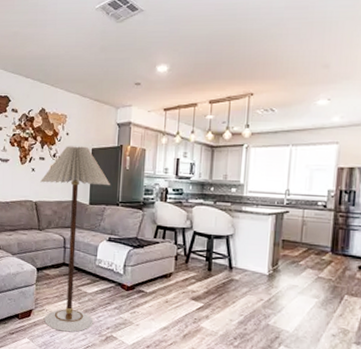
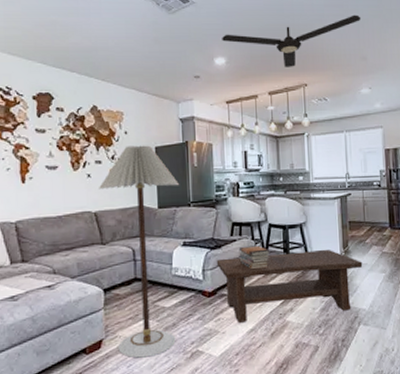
coffee table: none [137,257,293,329] -> present [216,249,363,324]
book stack: none [160,249,192,273] -> present [238,245,270,270]
ceiling fan: none [166,17,329,75] -> present [222,15,361,67]

